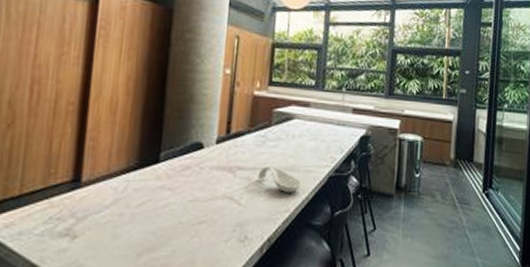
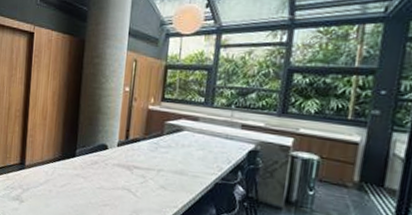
spoon rest: present [257,166,302,192] -> none [150,168,190,192]

